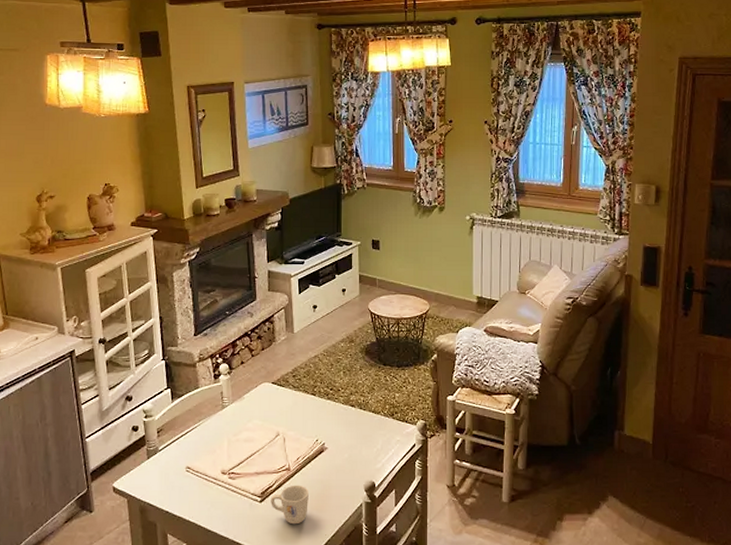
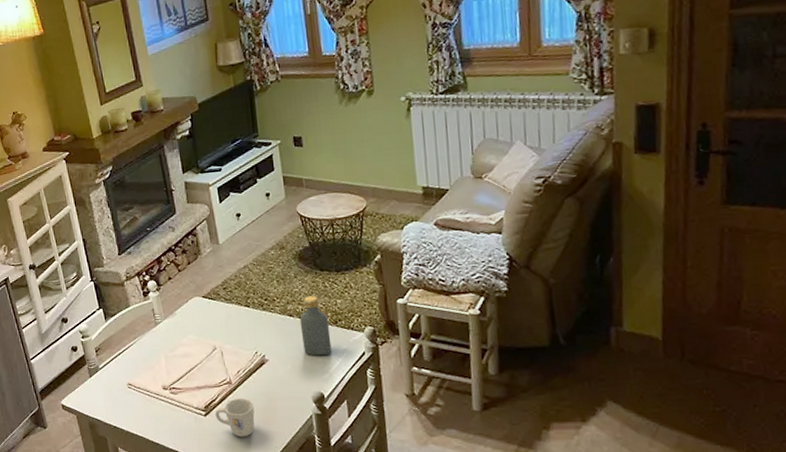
vodka: none [360,388,387,446] -> present [299,296,332,356]

